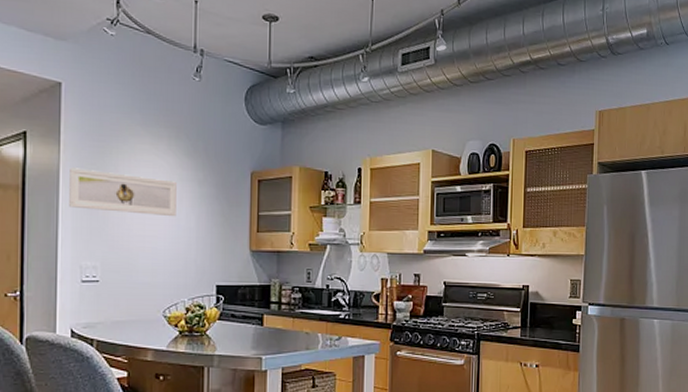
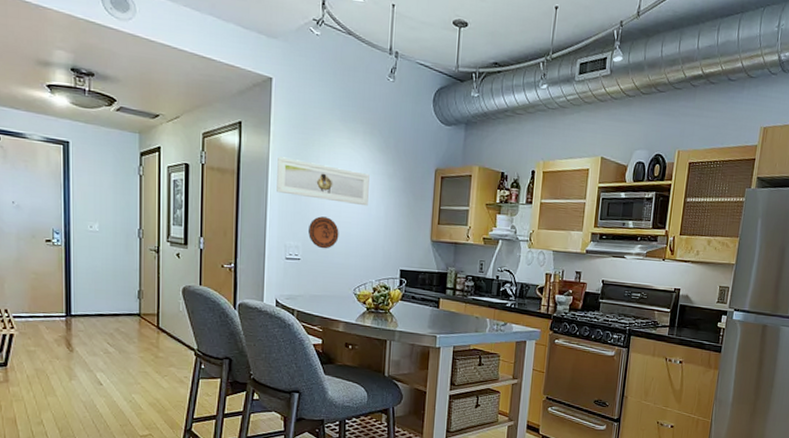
decorative plate: none [108,231,144,268] -> present [308,216,339,249]

